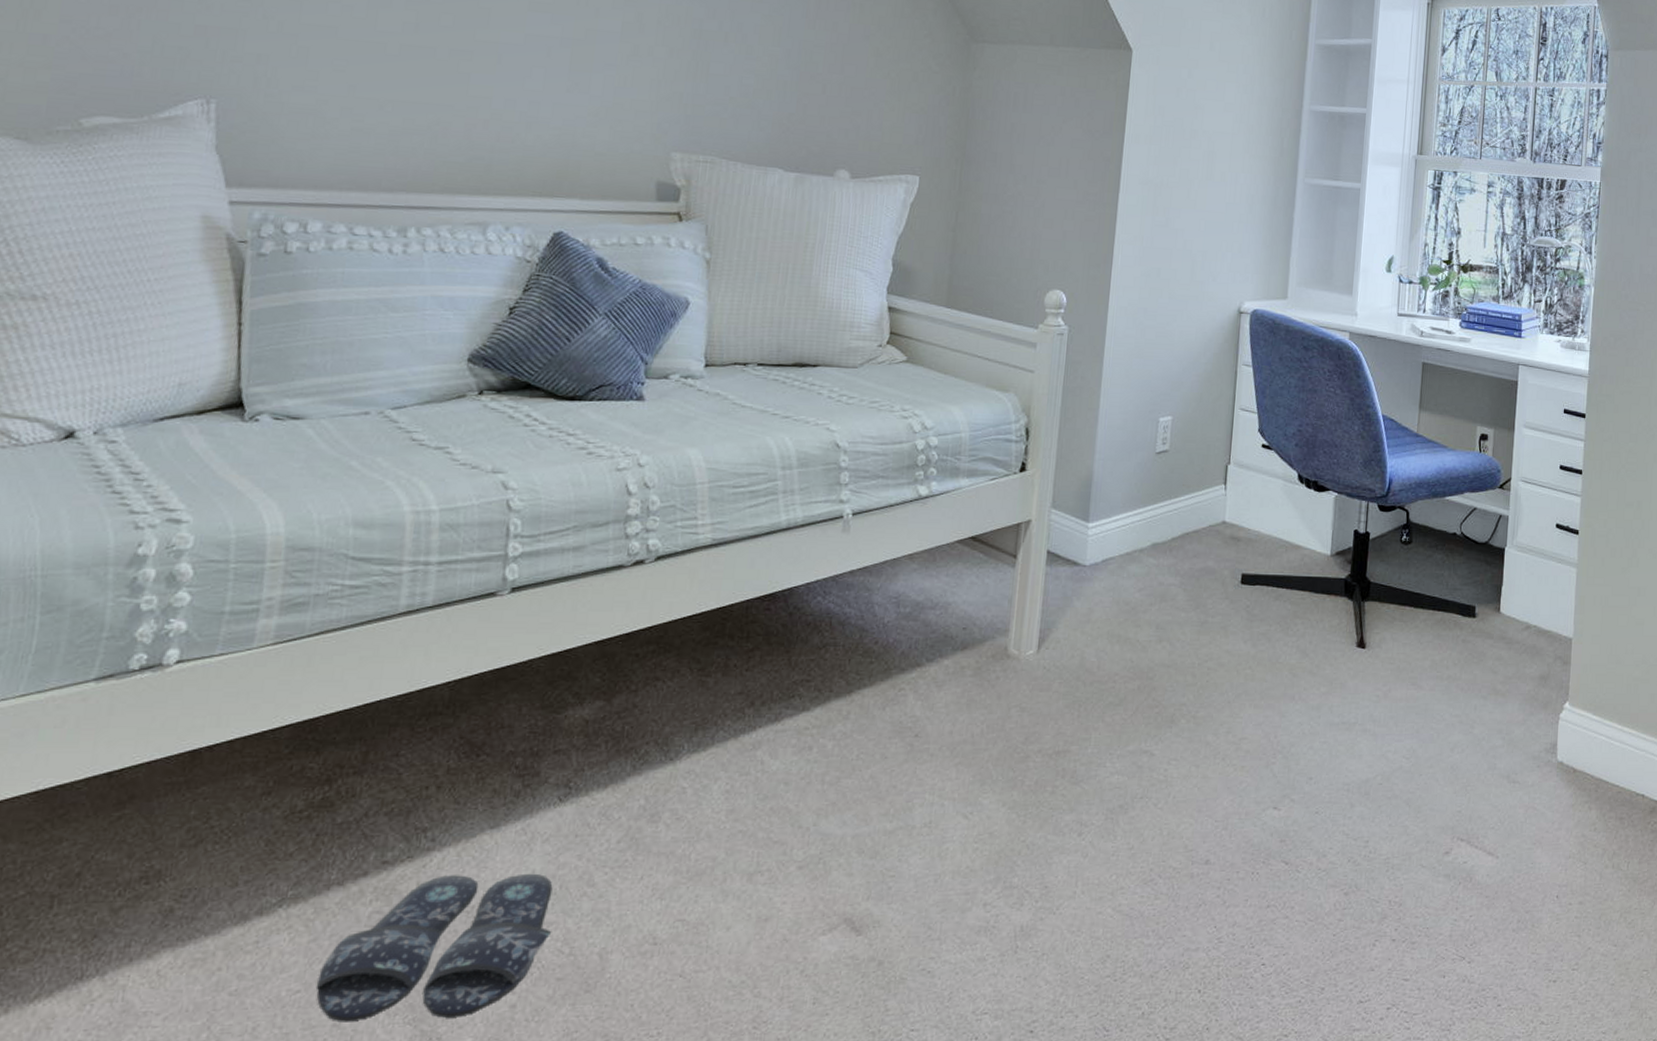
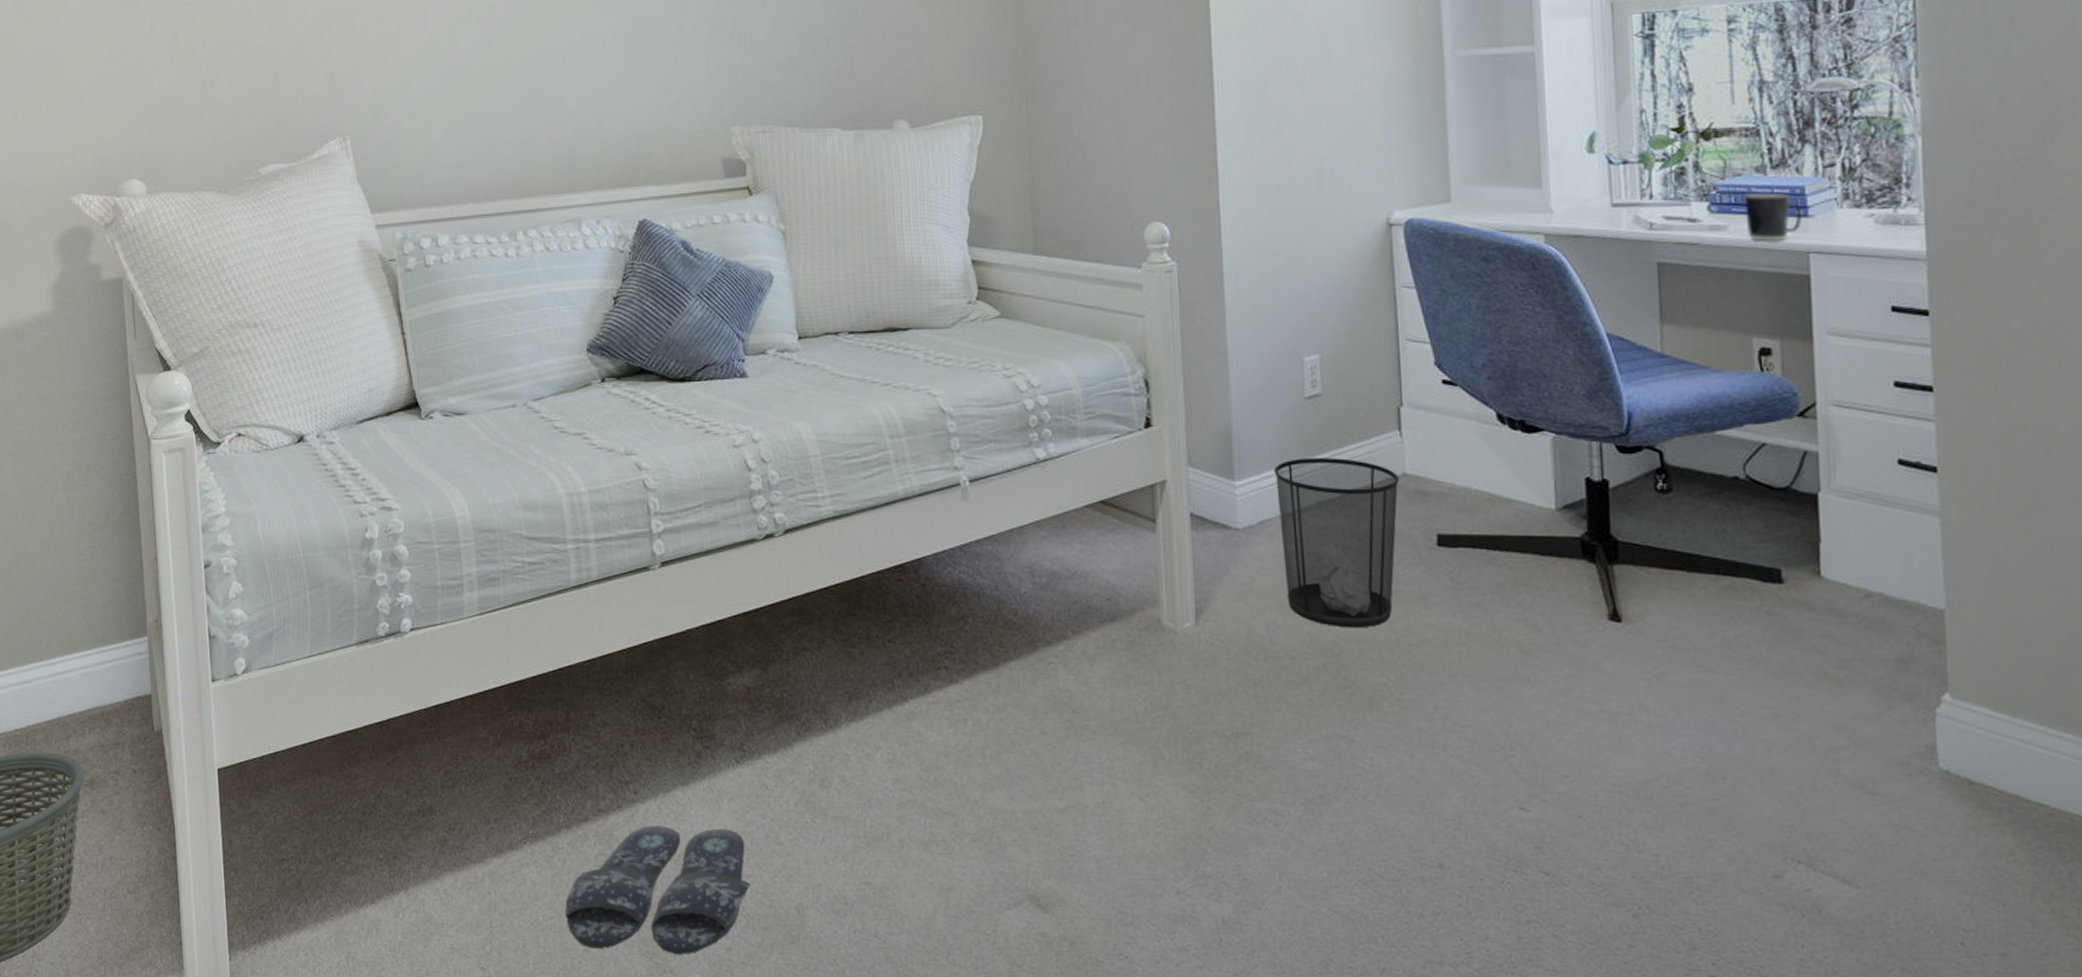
waste bin: none [1117,504,1220,655] -> present [1274,457,1400,628]
mug: none [1483,316,1518,355] -> present [1744,192,1803,242]

